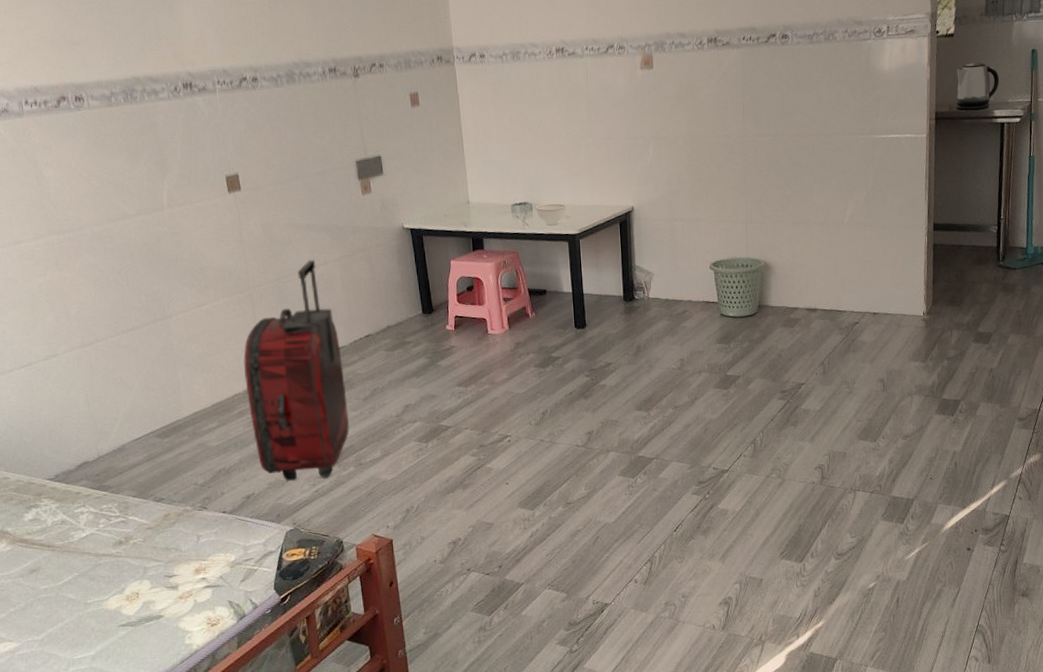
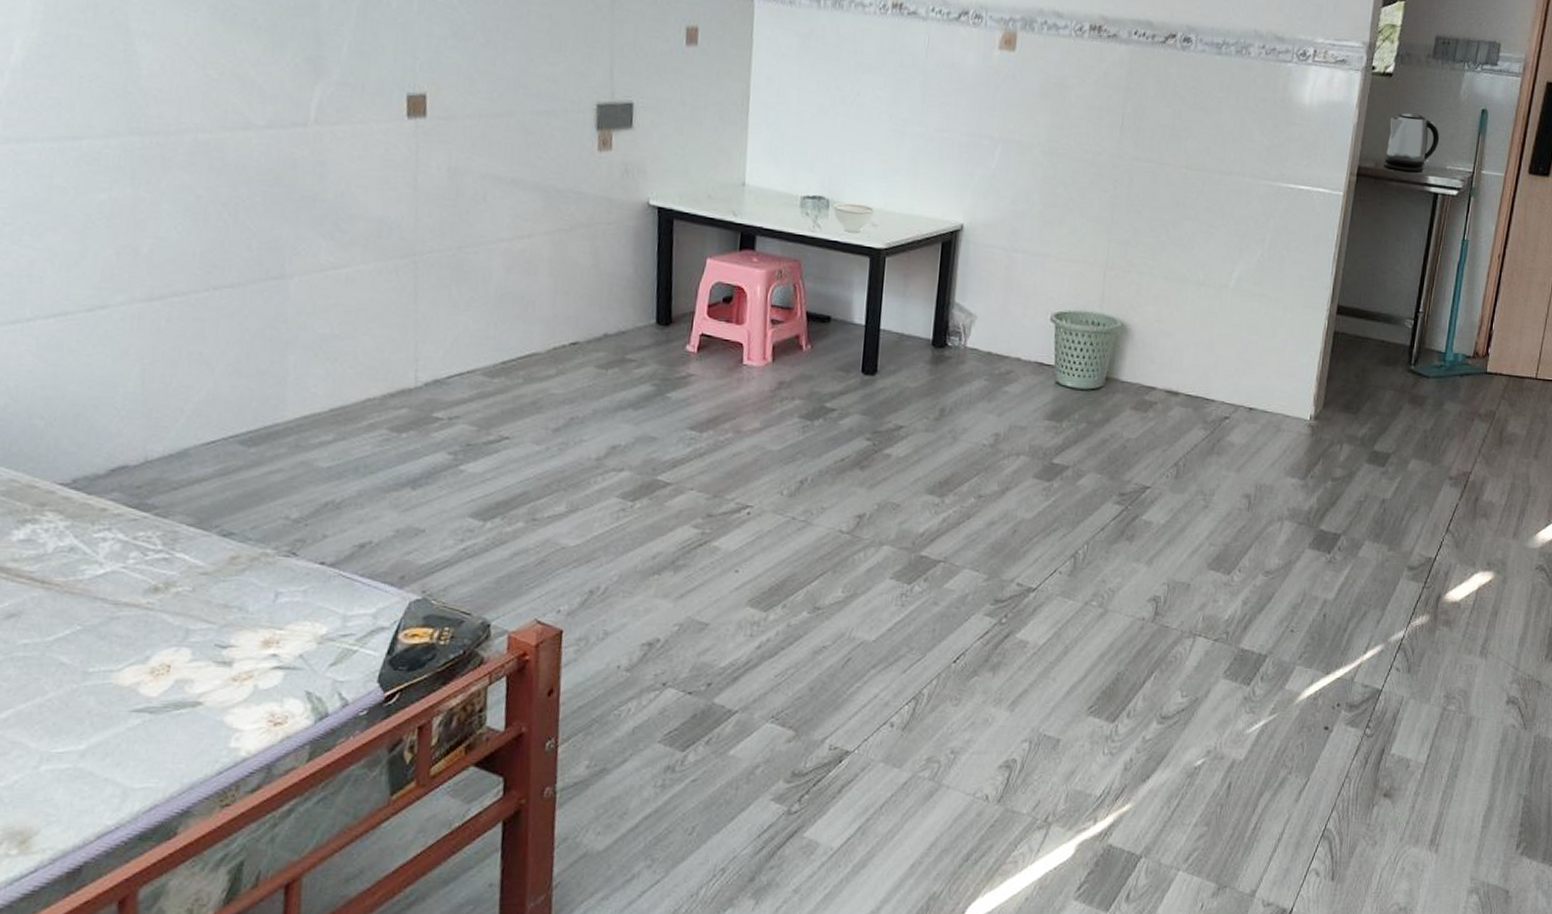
suitcase: present [243,260,350,481] -> none [384,227,533,533]

